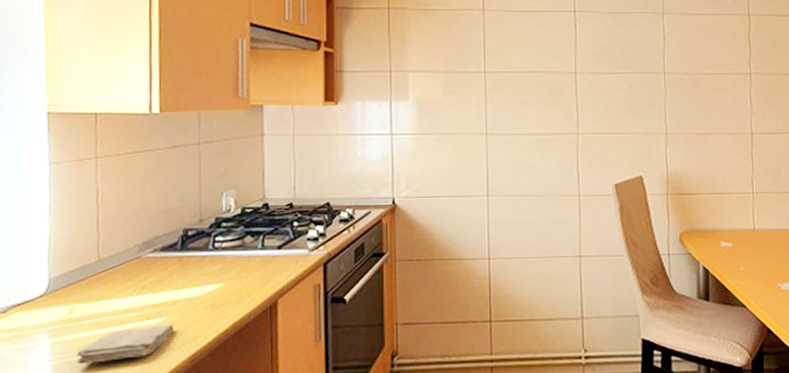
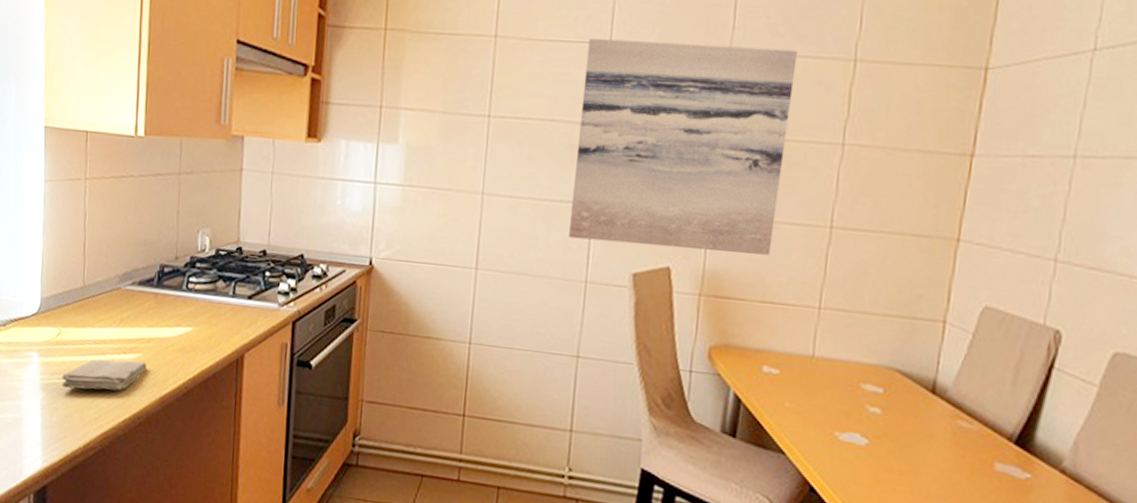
wall art: none [558,8,713,162] -> present [569,39,798,255]

